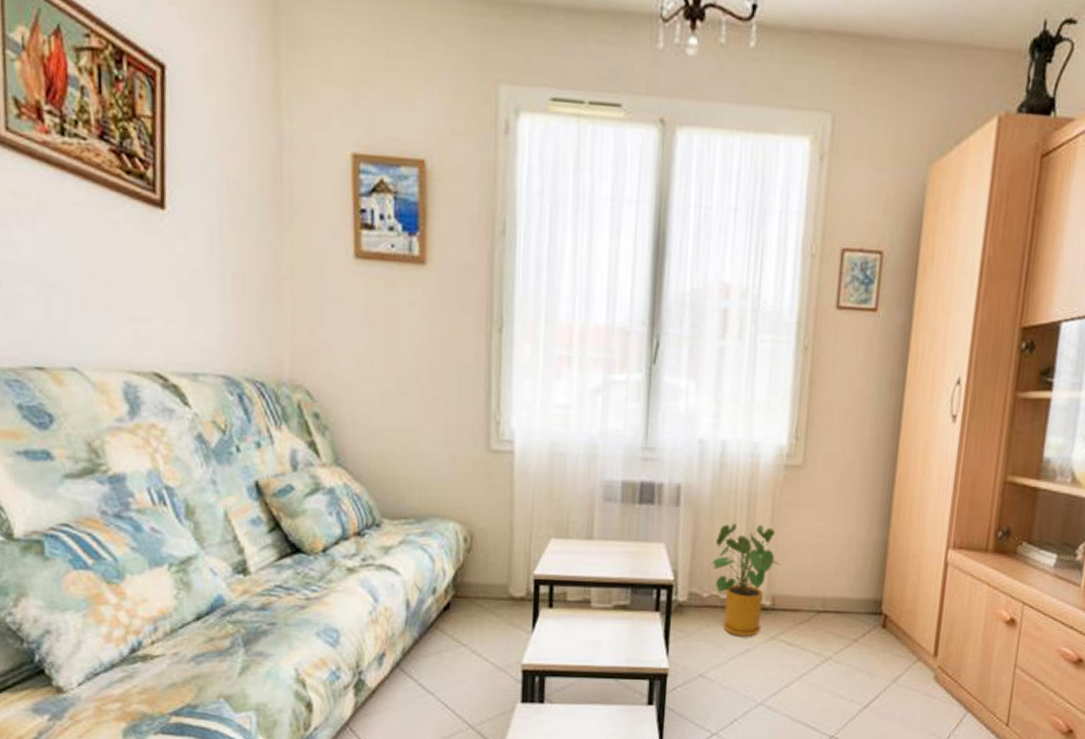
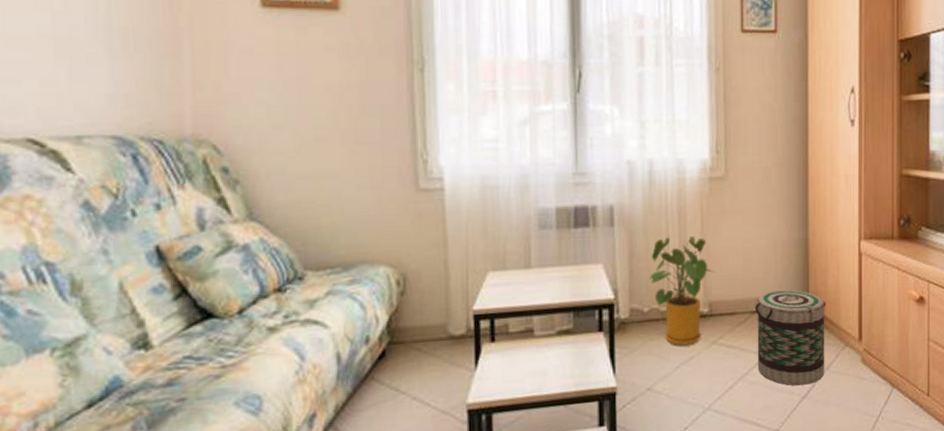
basket: none [817,592,901,695] -> present [754,289,826,386]

